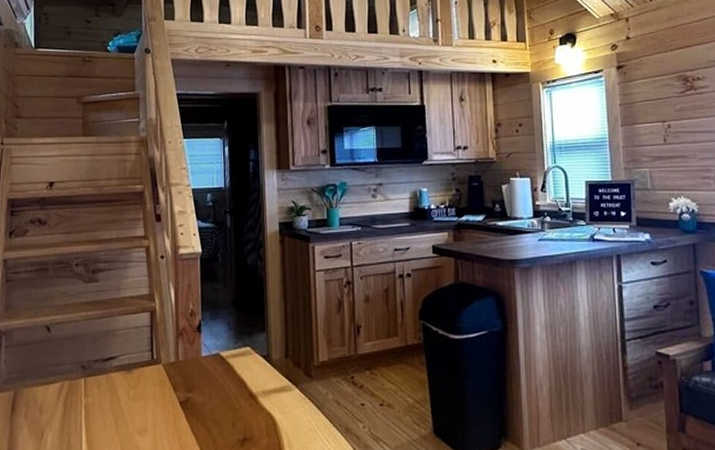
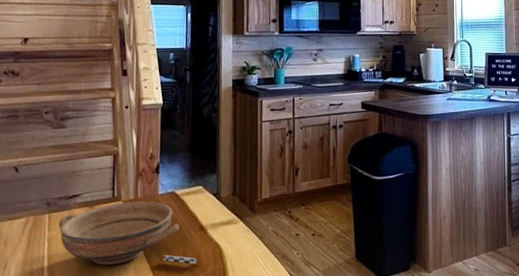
bowl: none [94,364,248,437] -> present [58,201,197,266]

